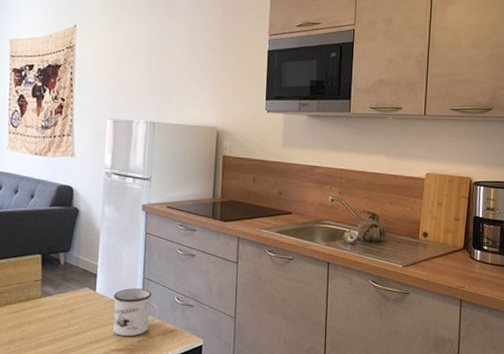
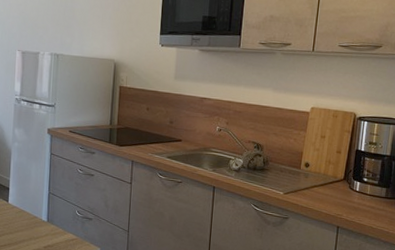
mug: present [113,288,160,336] -> none [23,201,63,242]

